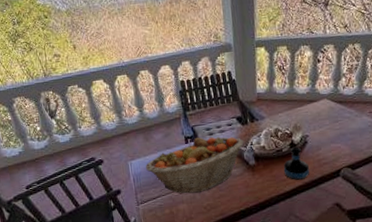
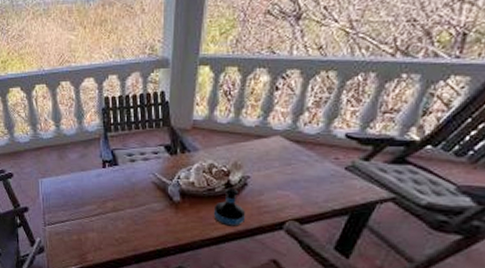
fruit basket: present [146,137,244,194] -> none [57,162,170,223]

